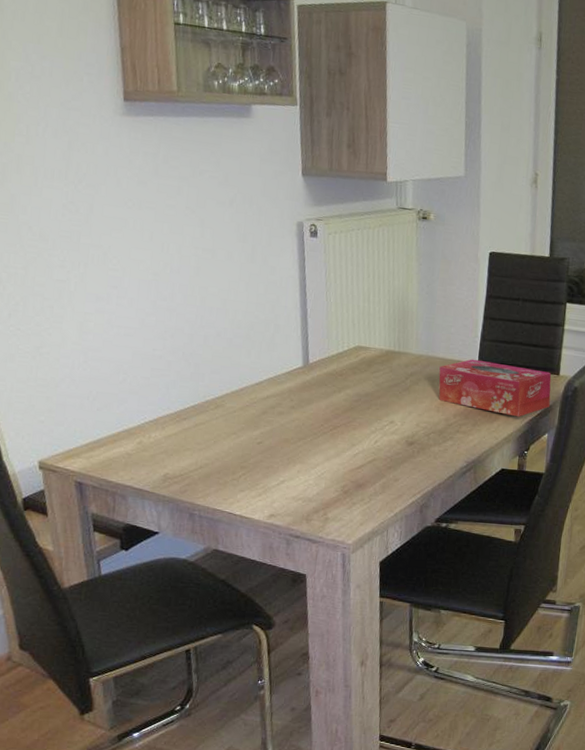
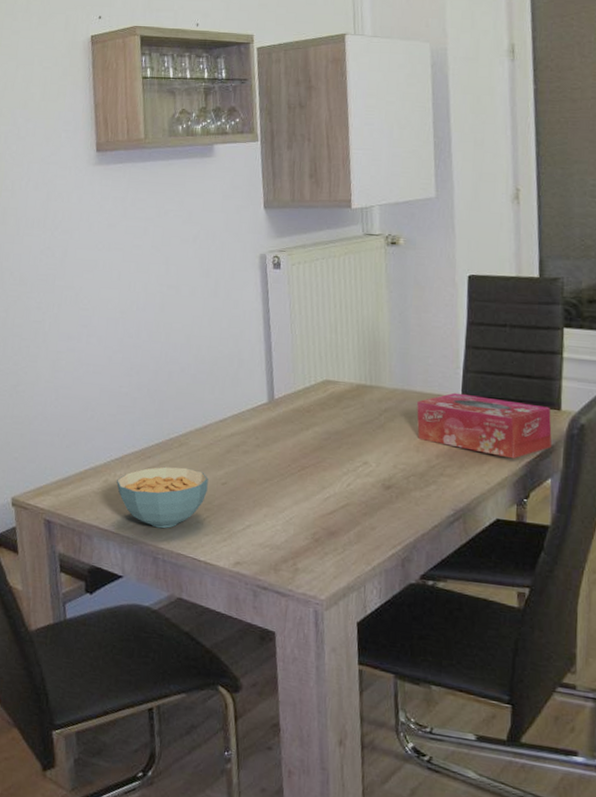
cereal bowl: none [151,428,244,487] -> present [117,466,209,529]

